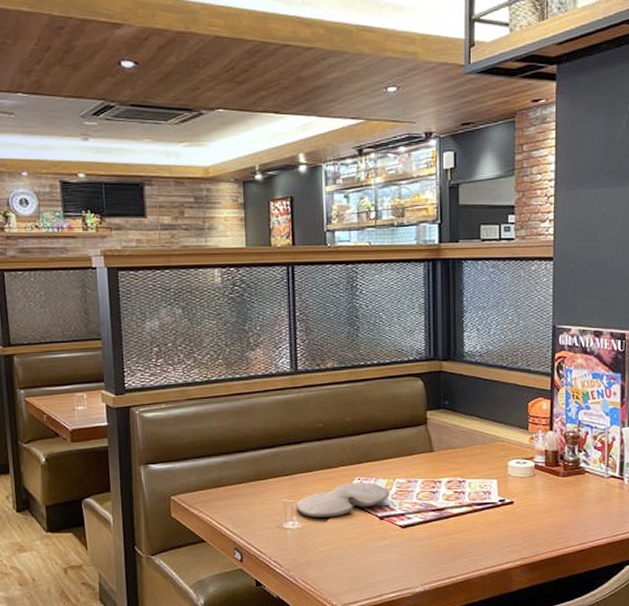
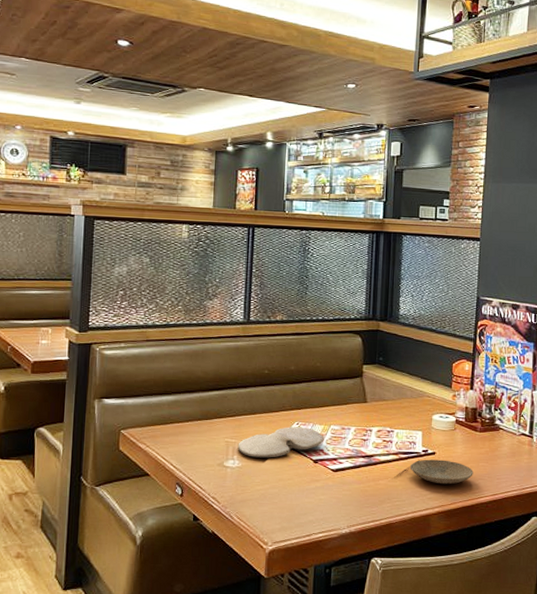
plate: none [485,509,557,536] -> present [409,459,473,485]

